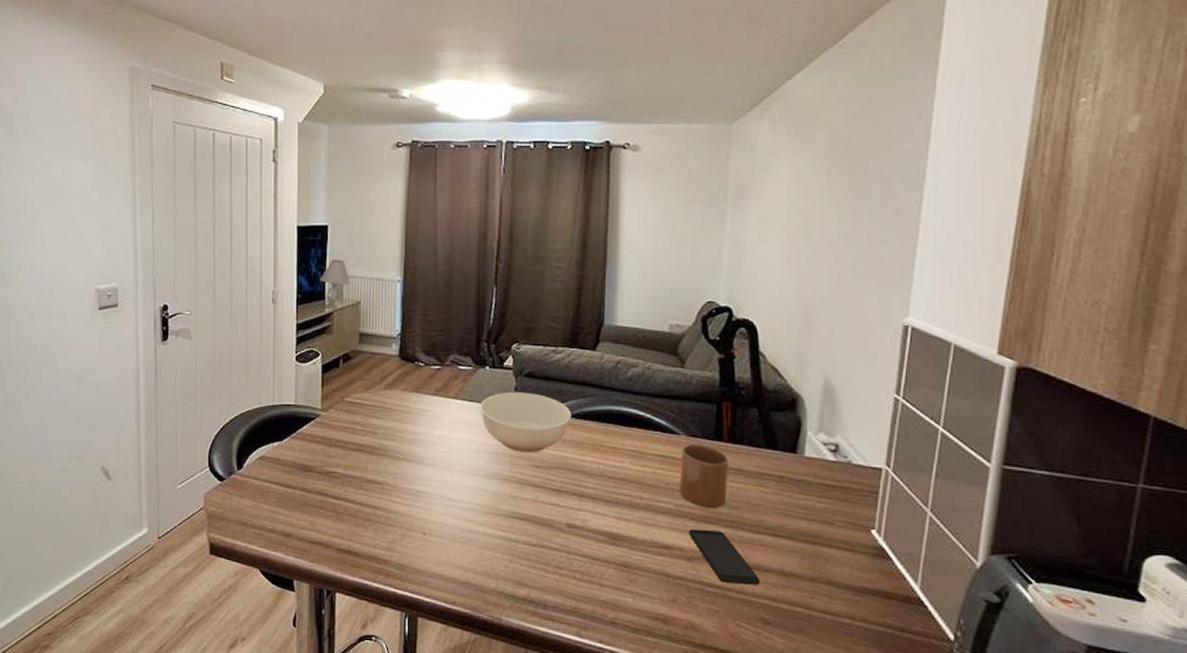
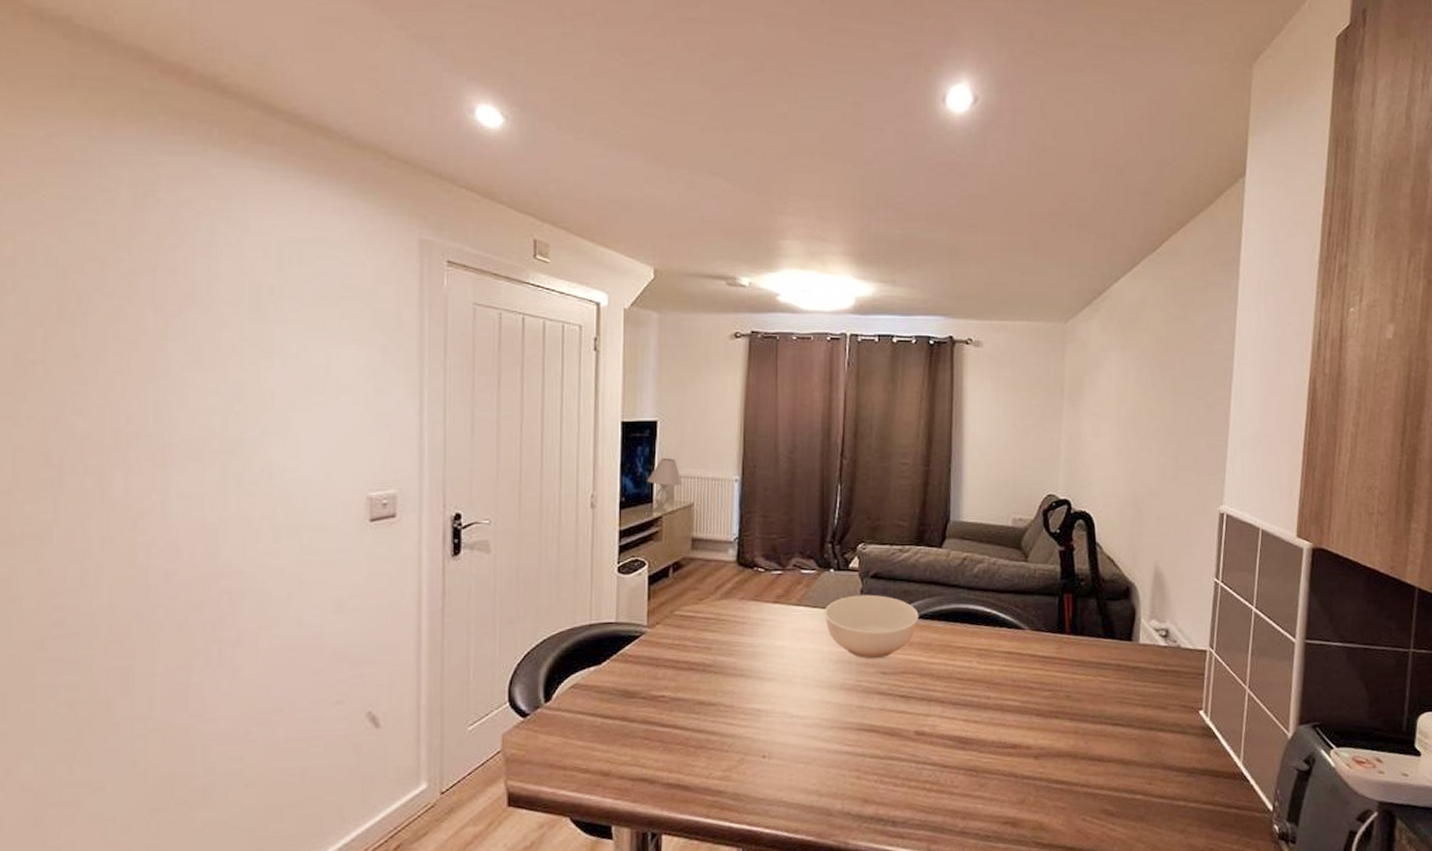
mug: present [679,444,728,508] -> none [1025,638,1071,702]
mobile phone: present [688,529,760,585] -> none [1034,724,1103,778]

